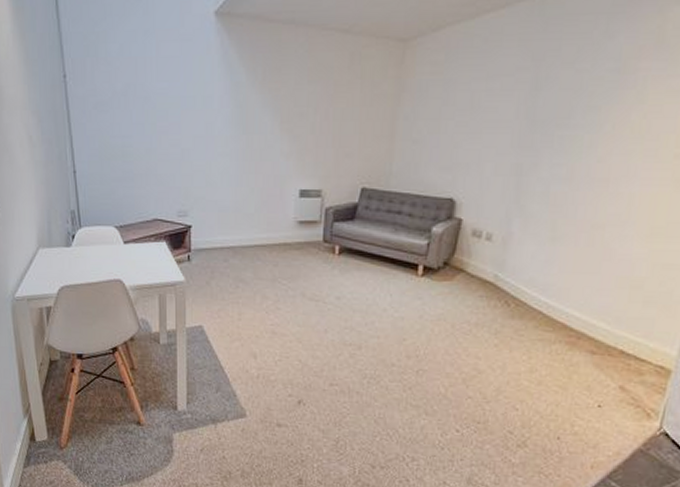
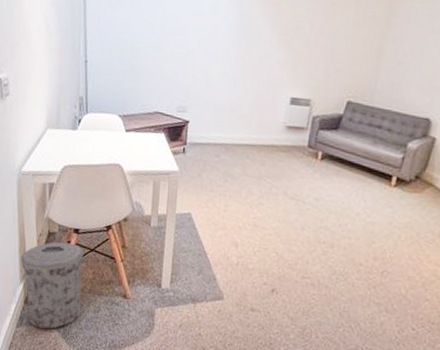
trash can: none [22,370,93,467] -> present [21,242,84,330]

